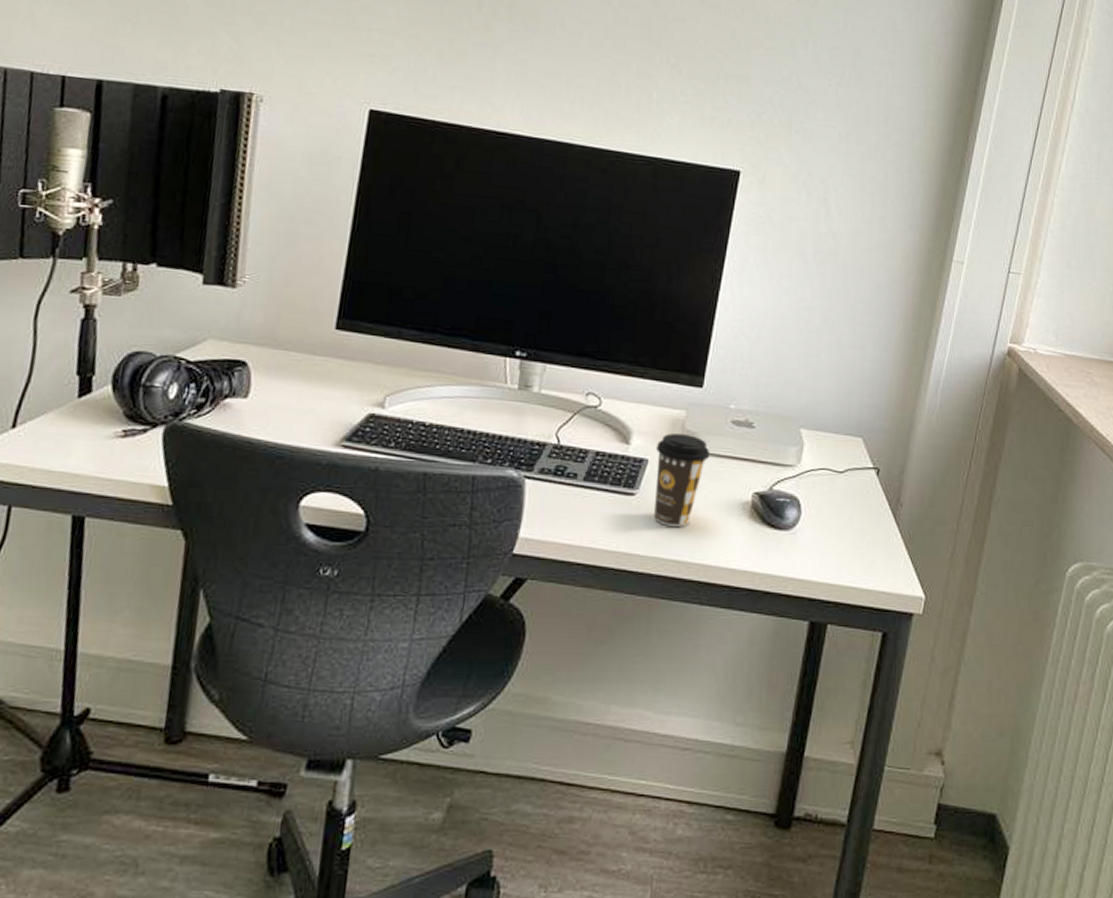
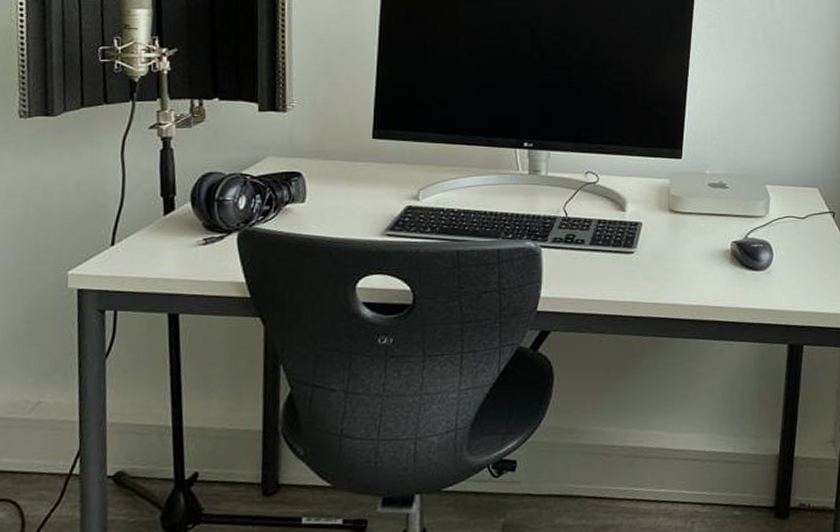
coffee cup: present [654,433,710,527] -> none [647,199,693,276]

